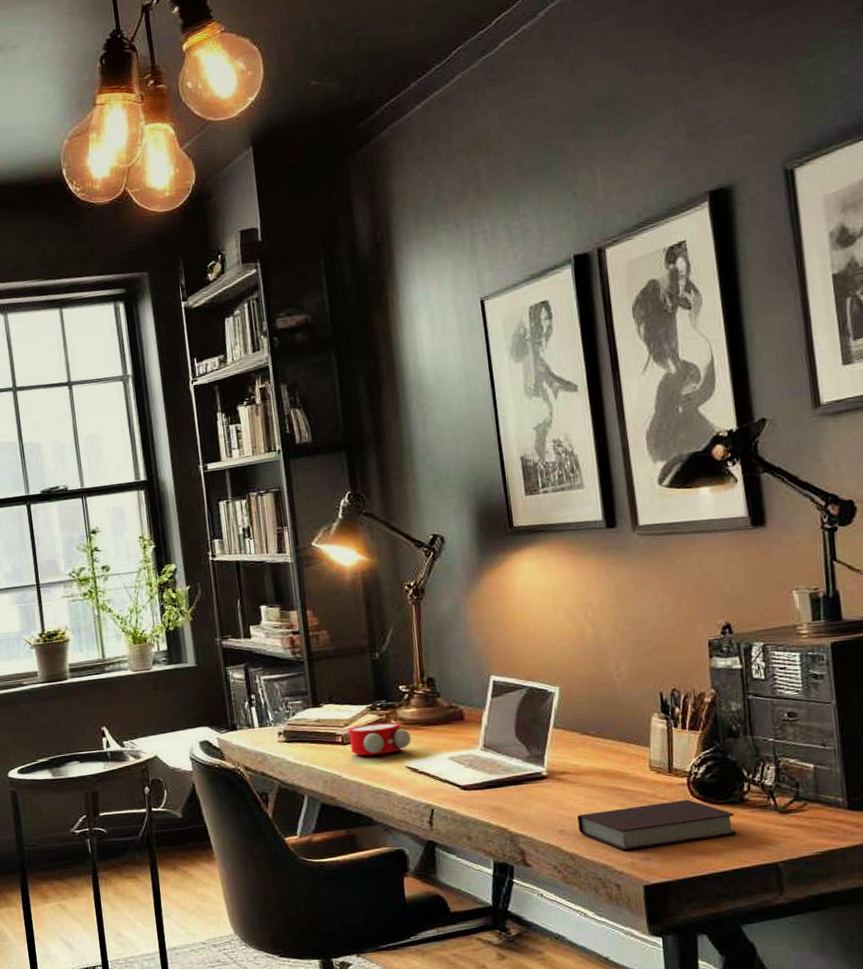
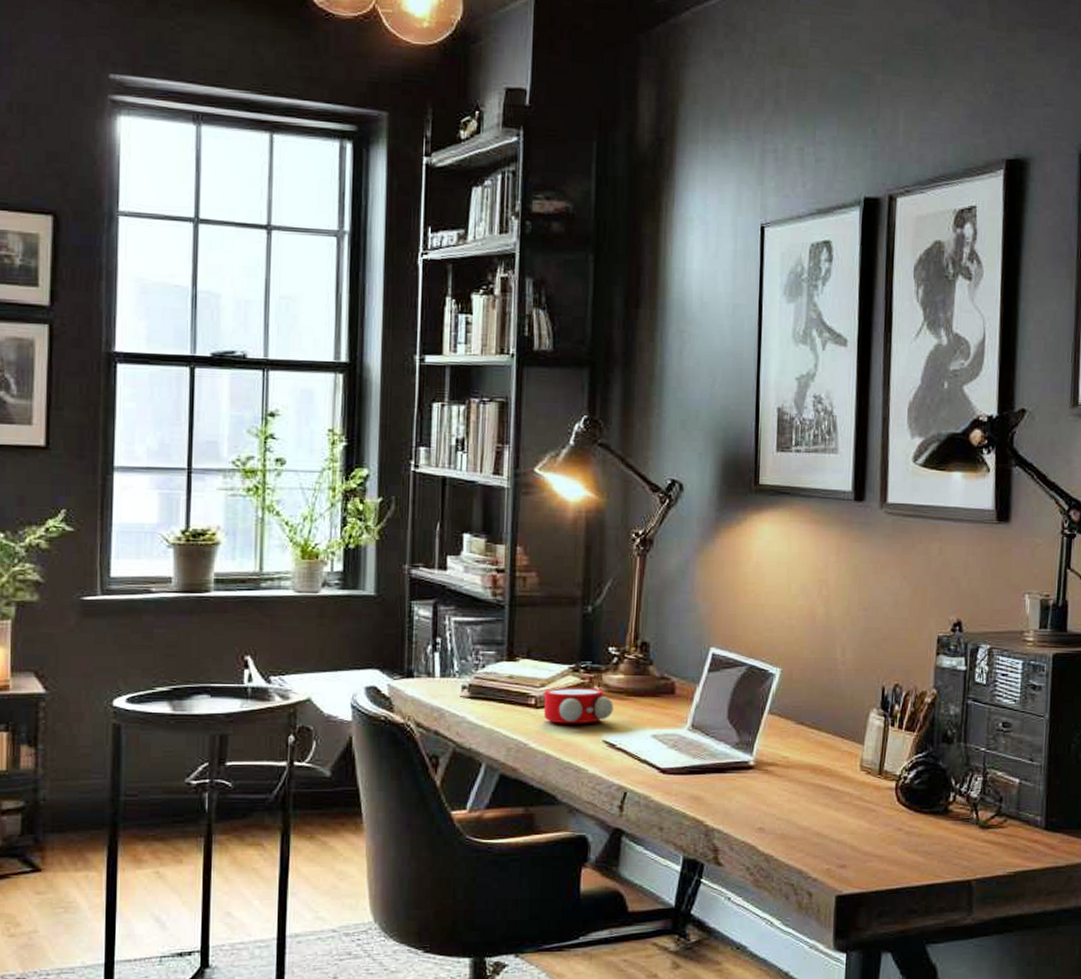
book: present [577,799,736,851] -> none [778,805,937,856]

